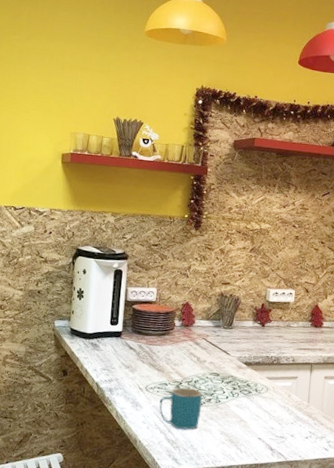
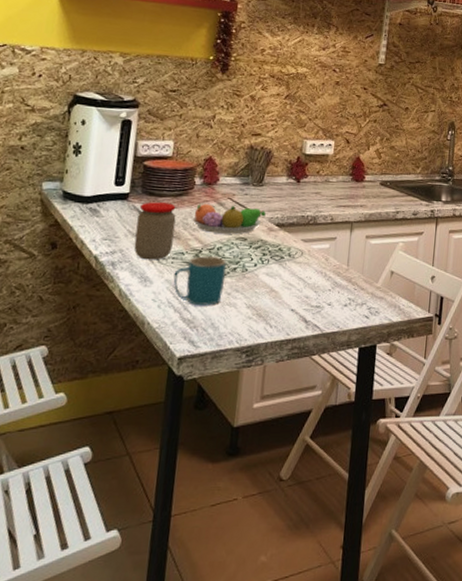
jar: none [127,339,160,389] -> present [134,202,176,260]
fruit bowl: none [173,342,235,370] -> present [192,204,266,234]

